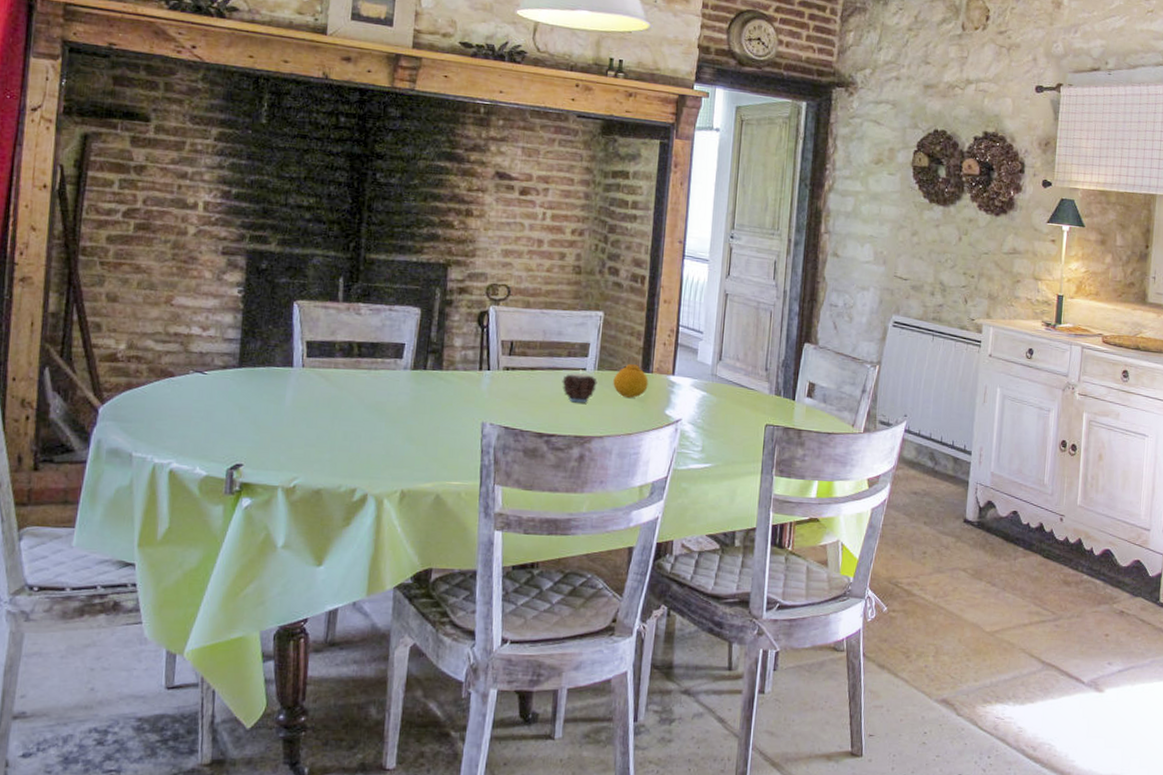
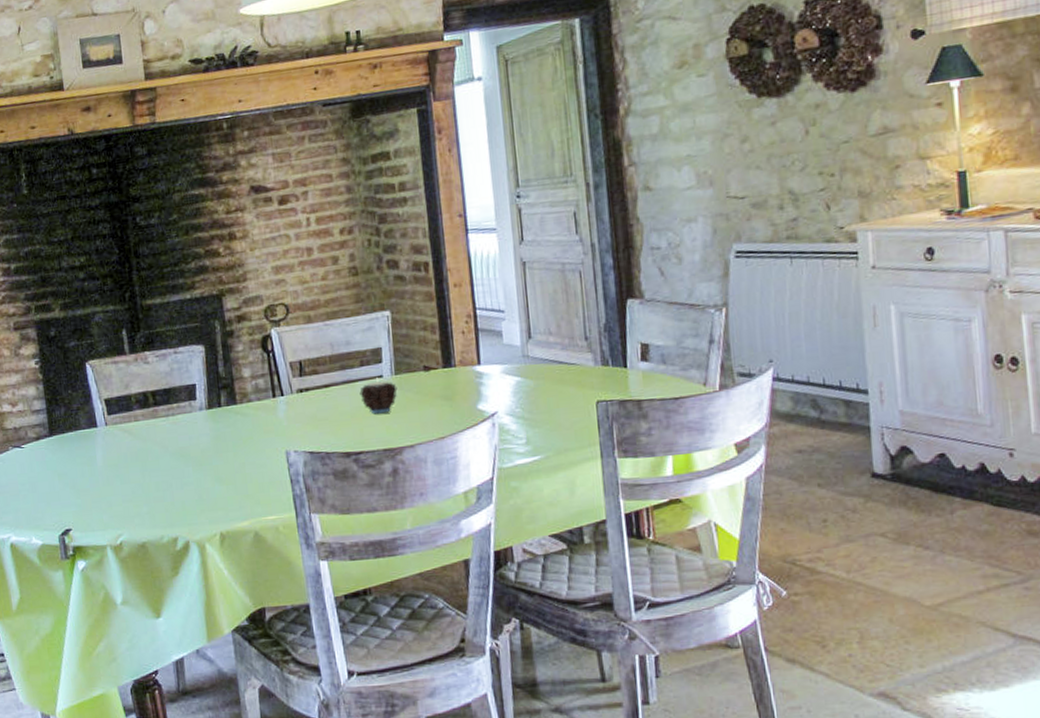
fruit: present [613,364,649,398] -> none [414,361,453,399]

